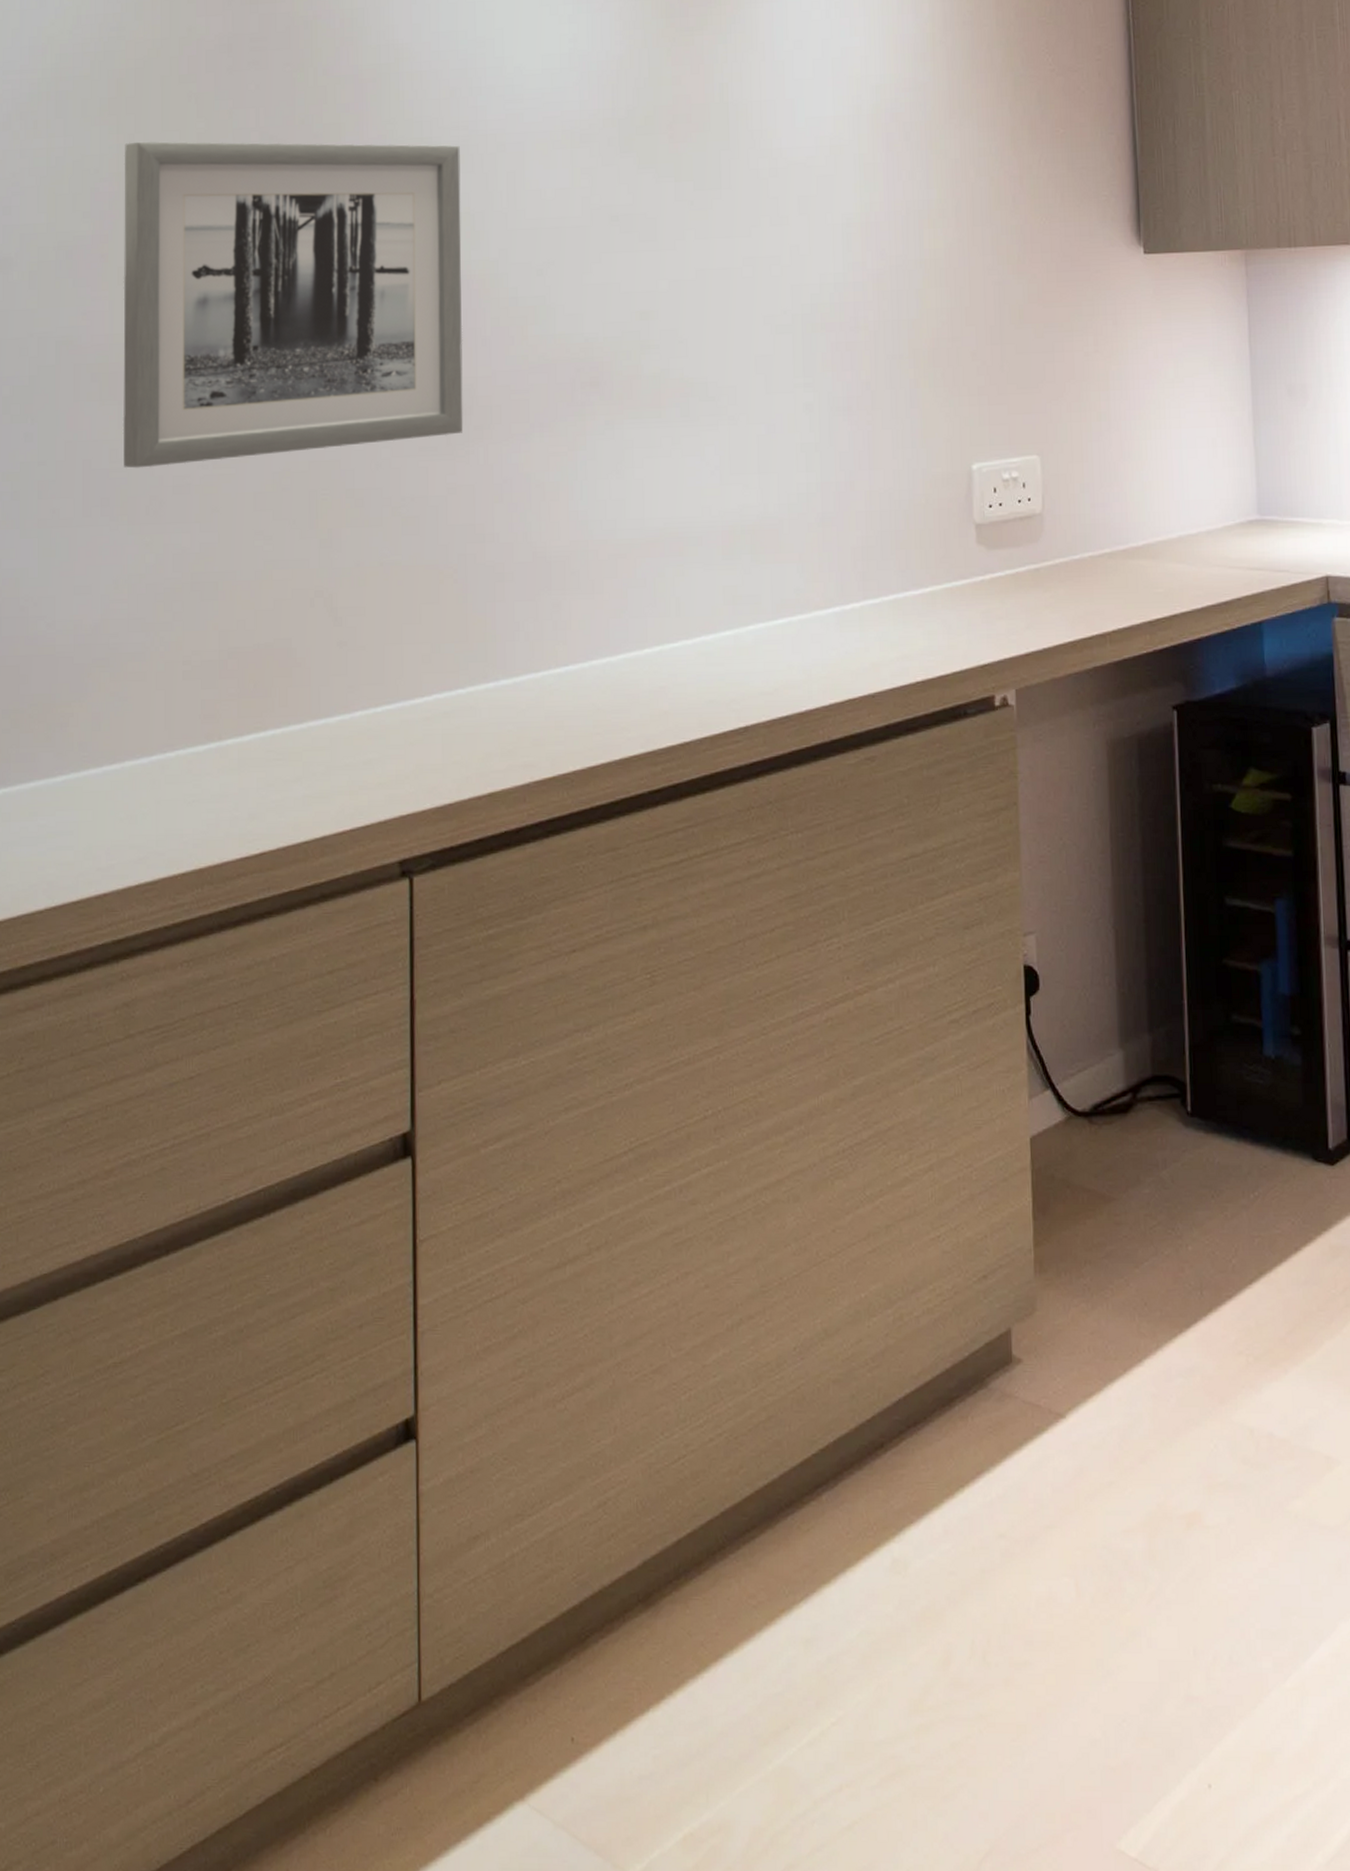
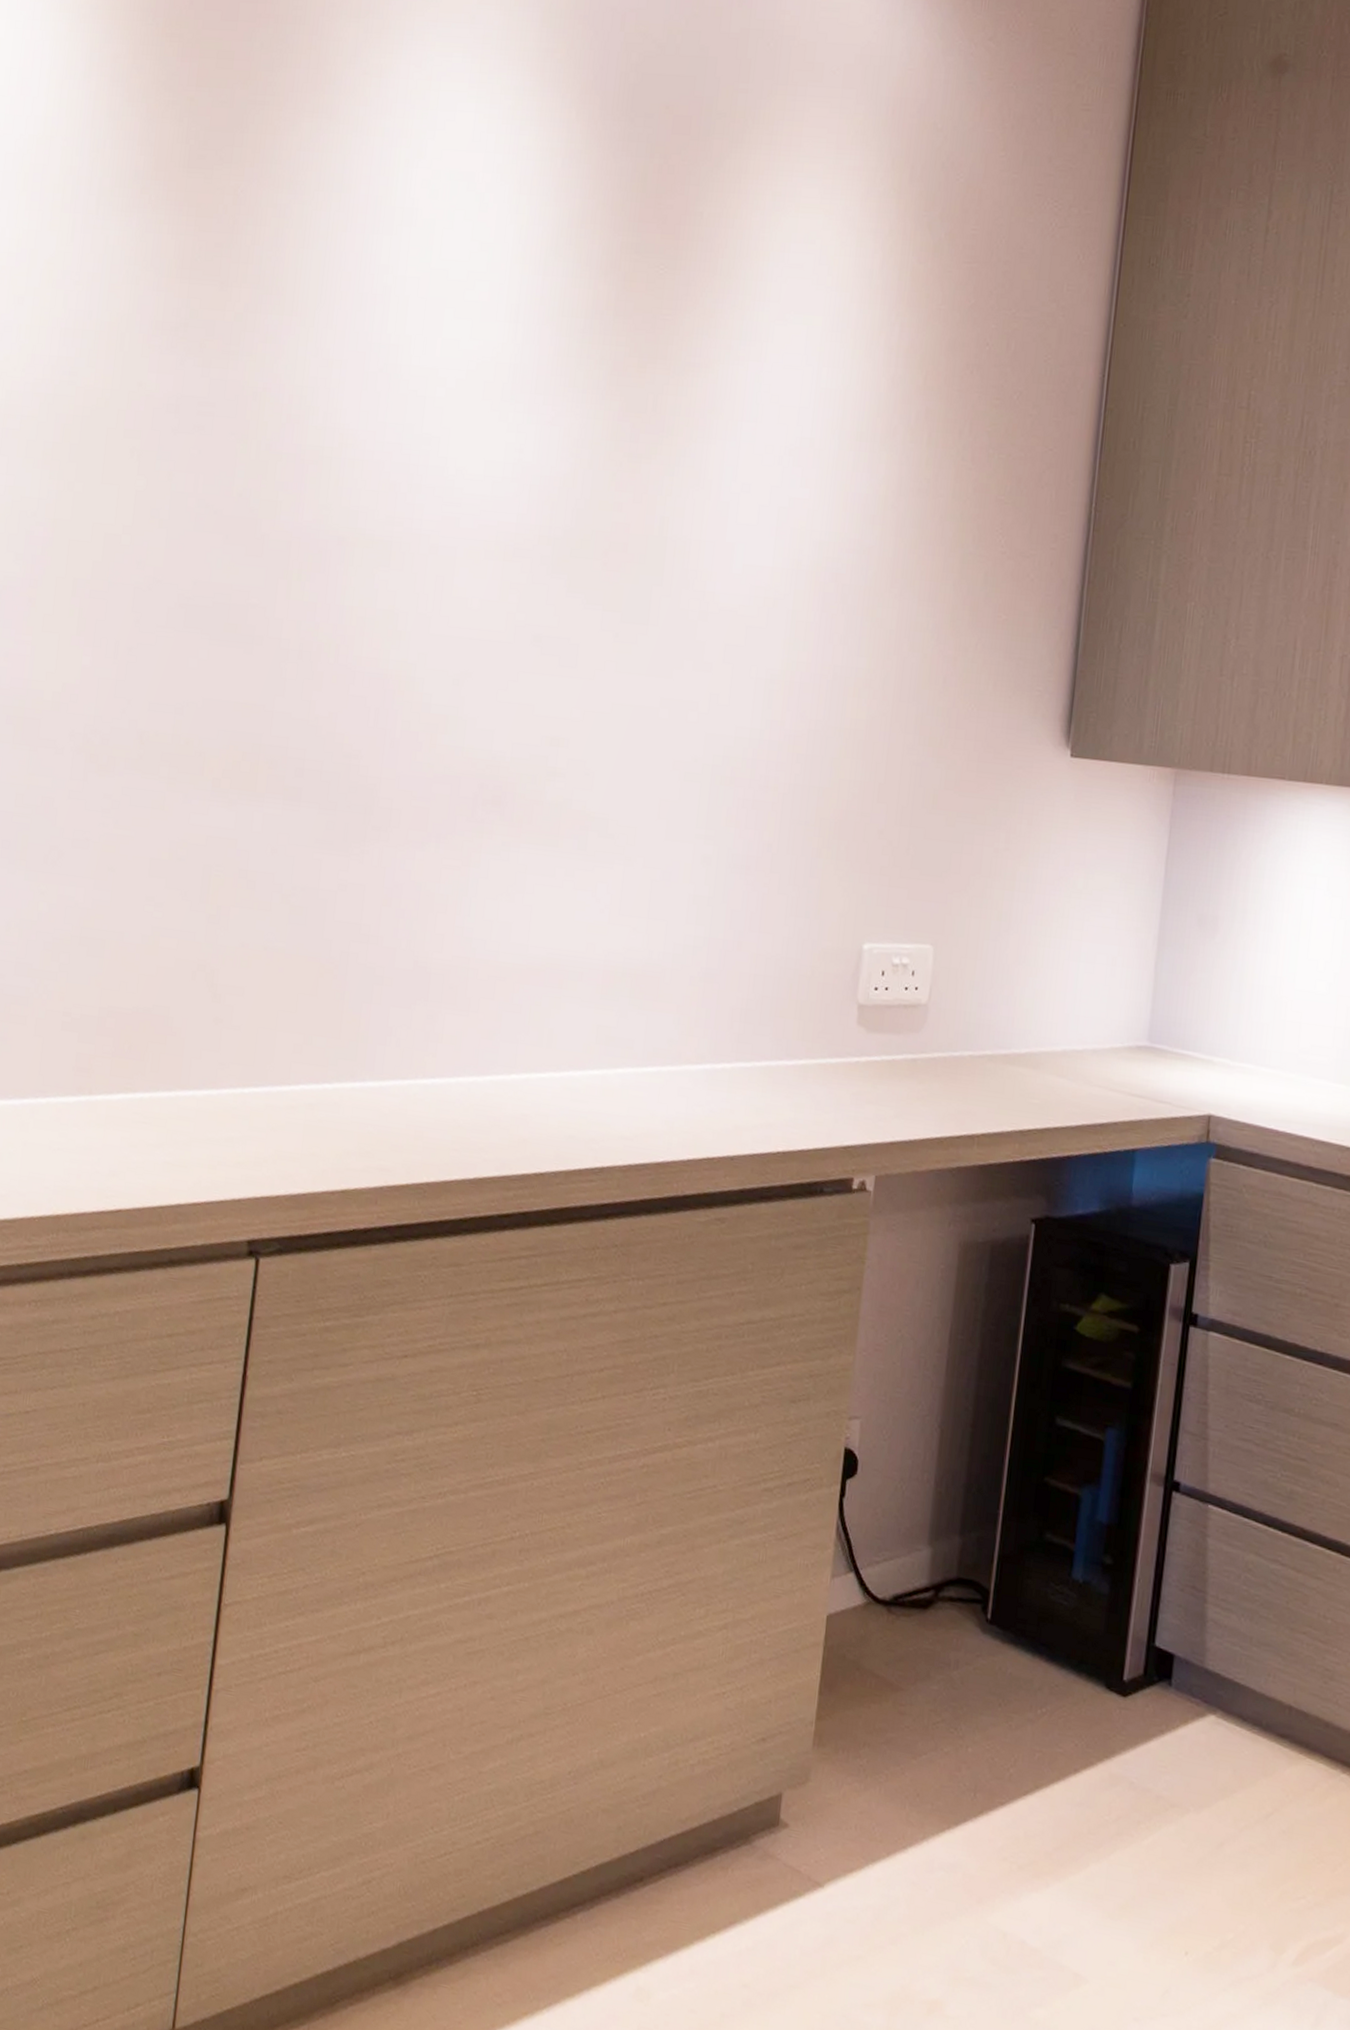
wall art: present [122,141,463,469] -> none [28,490,393,832]

